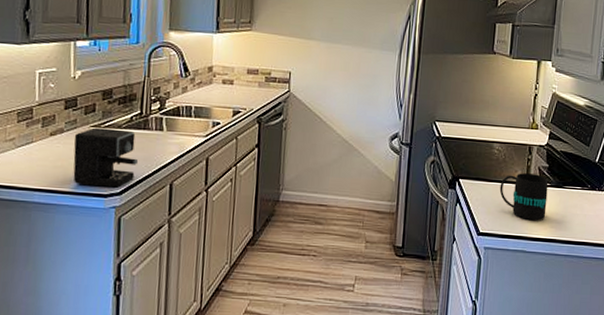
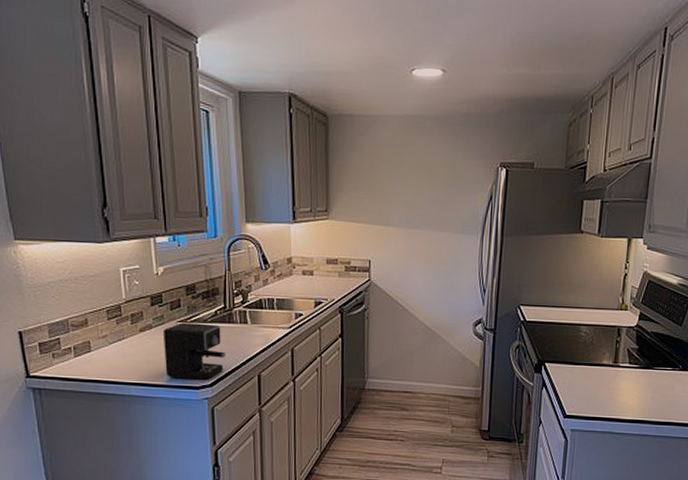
mug: present [499,173,549,220] -> none [586,355,638,402]

